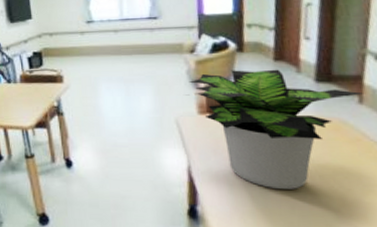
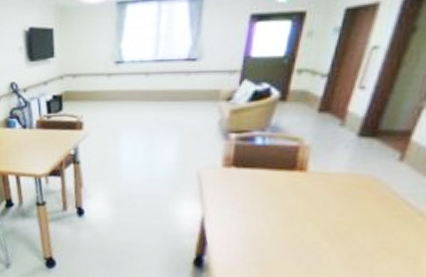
potted plant: present [187,69,363,190] -> none [214,121,407,244]

